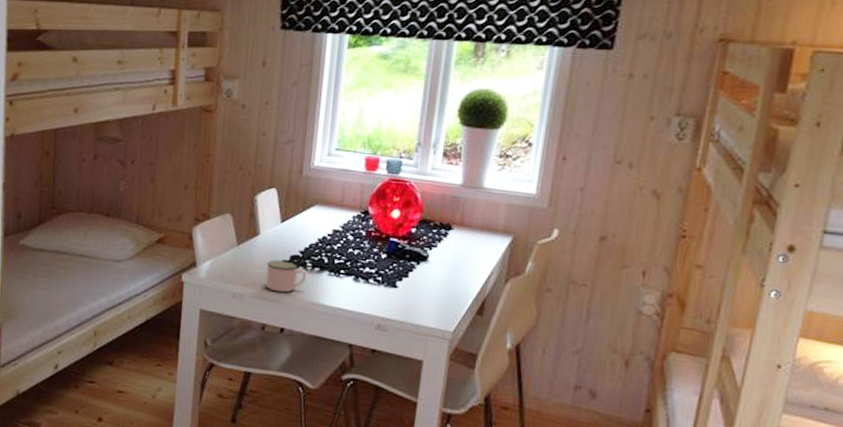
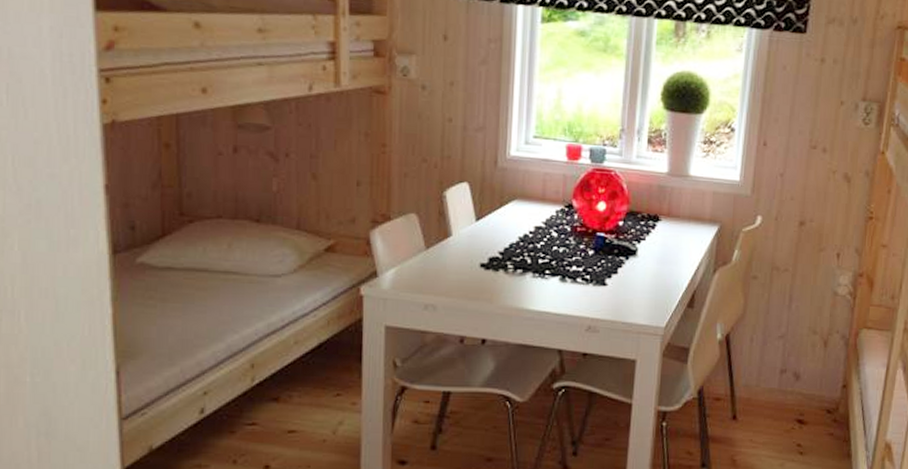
mug: present [266,260,307,293] -> none [461,263,508,300]

